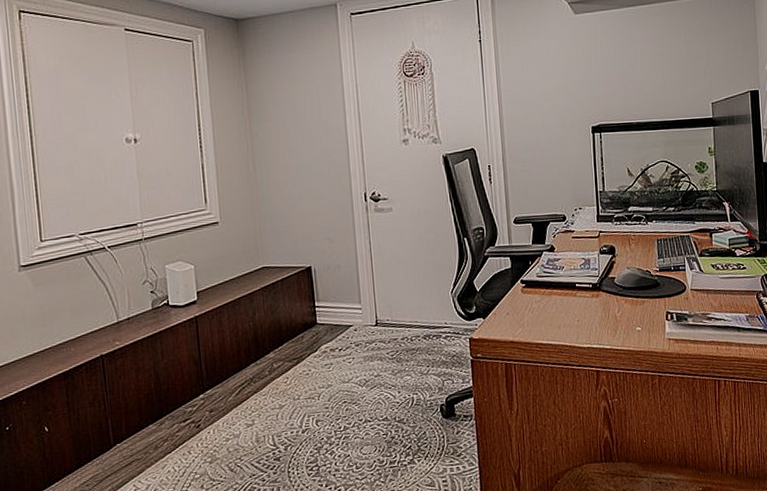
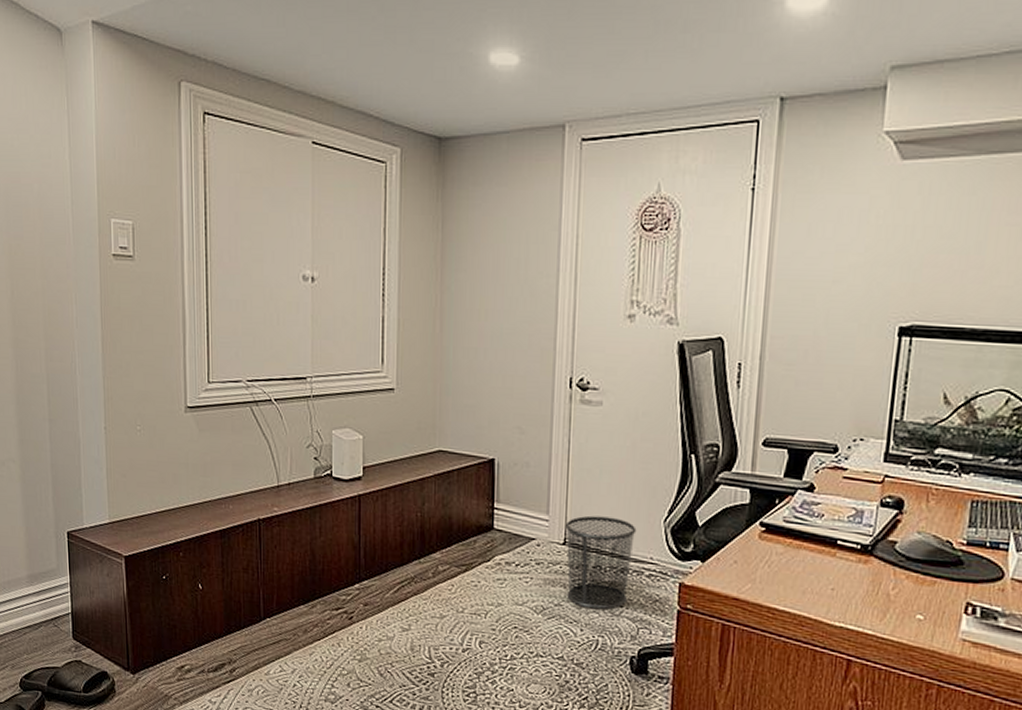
waste bin: none [375,296,432,374] -> present [565,515,637,610]

